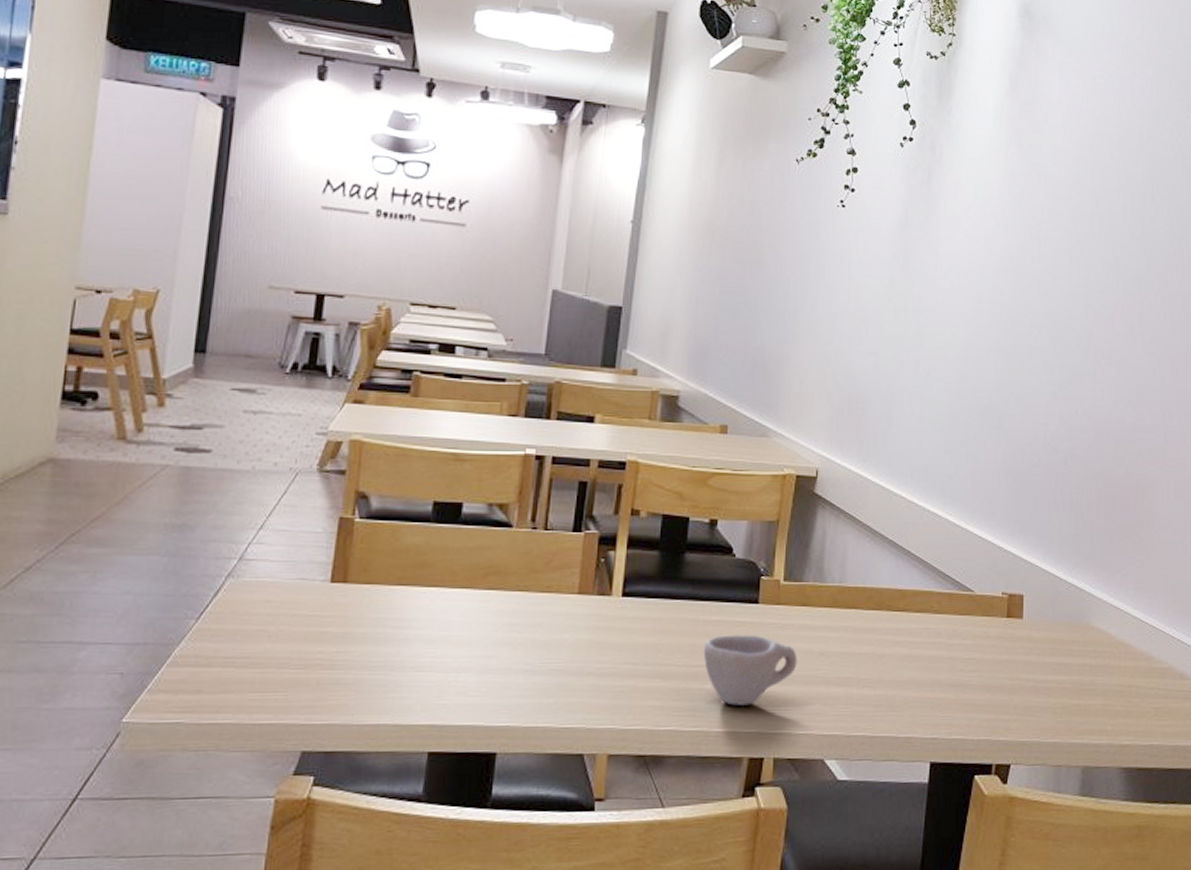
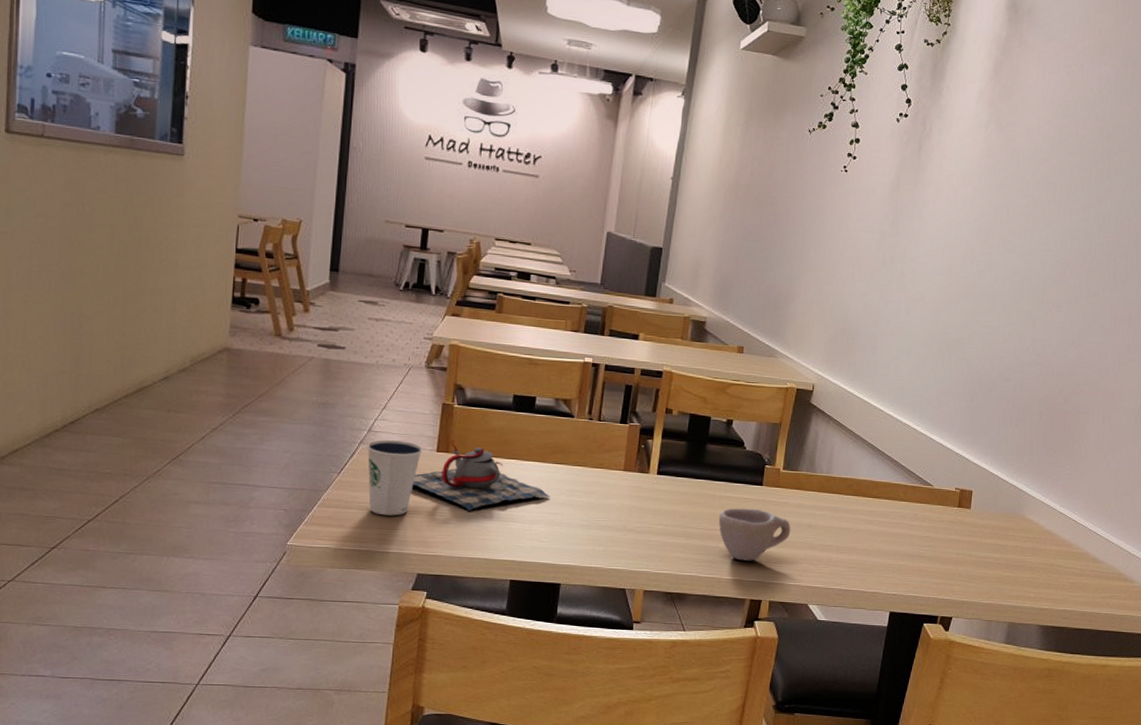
dixie cup: none [236,570,313,674] -> present [367,440,423,516]
teapot: none [298,565,483,660] -> present [413,440,551,511]

